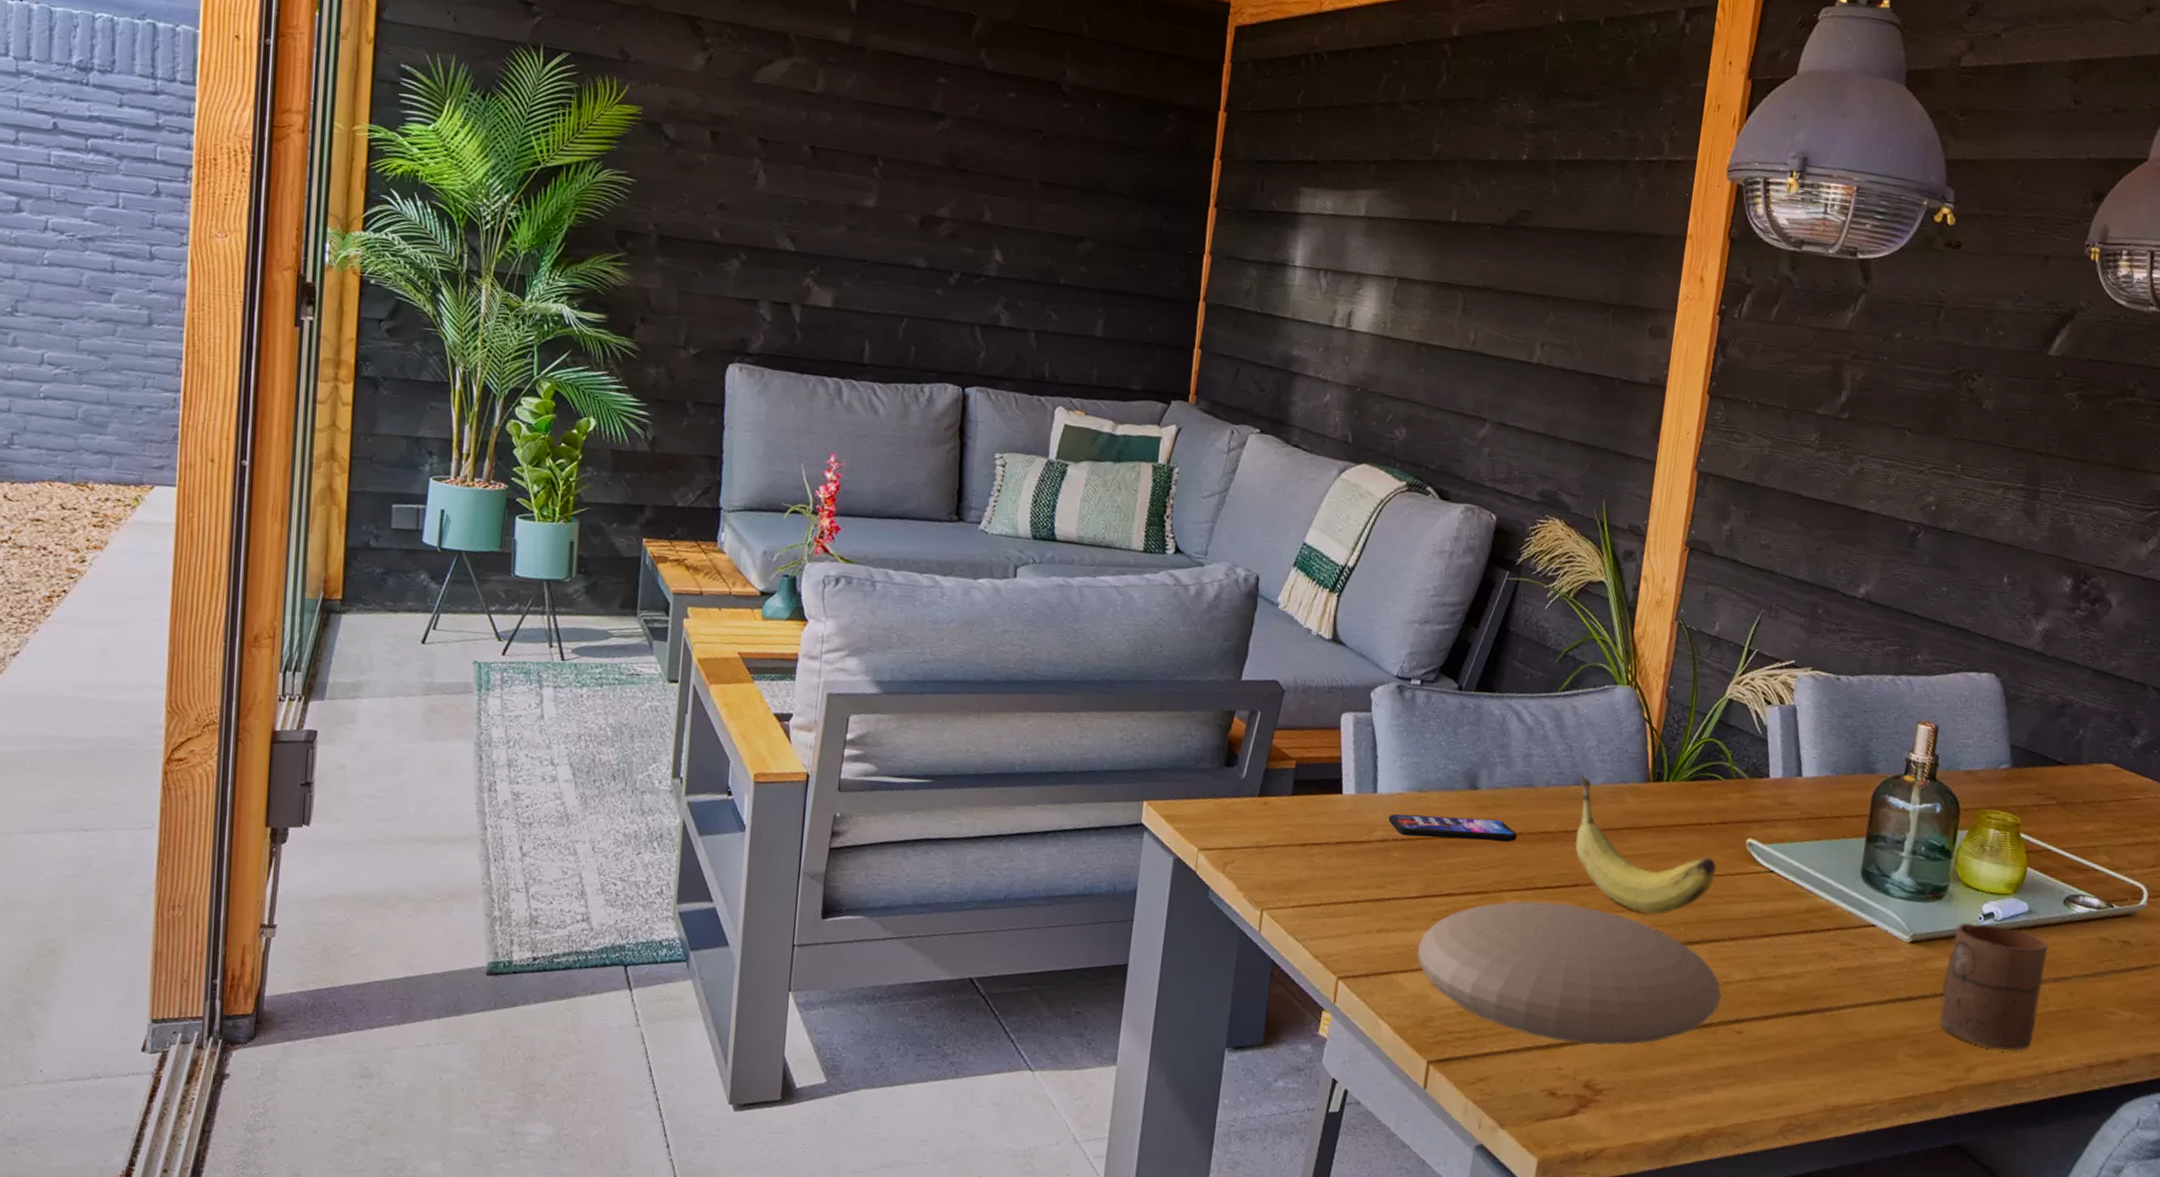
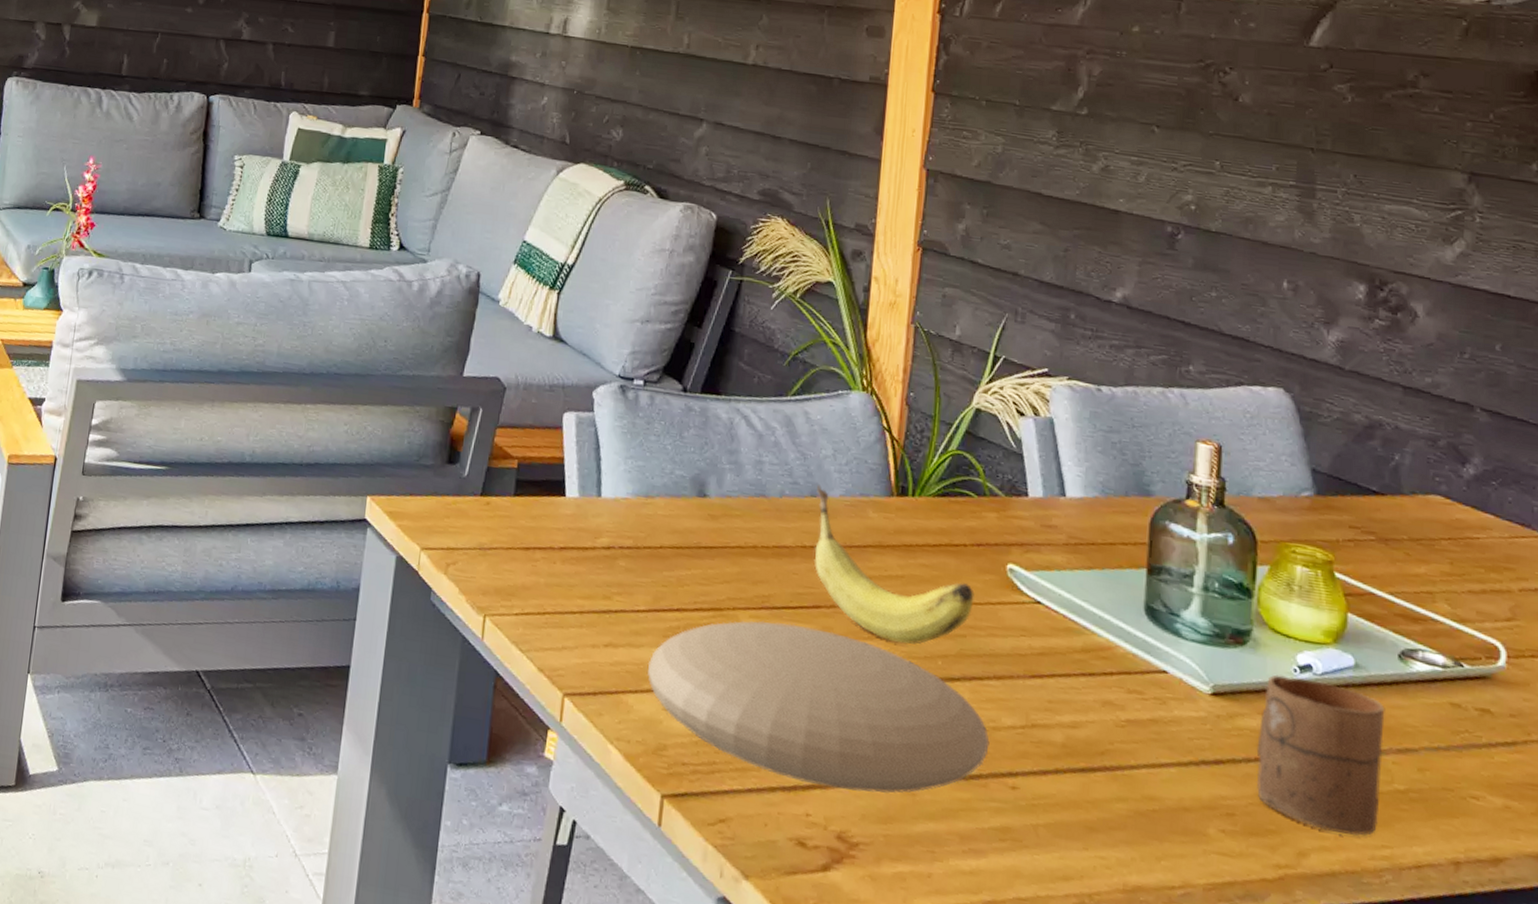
smartphone: present [1388,813,1517,842] -> none [613,520,751,556]

